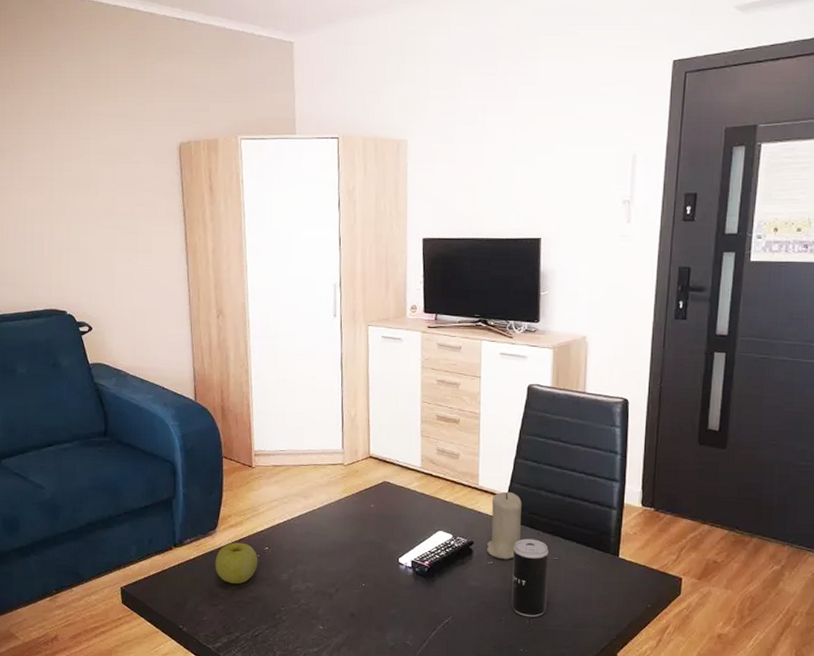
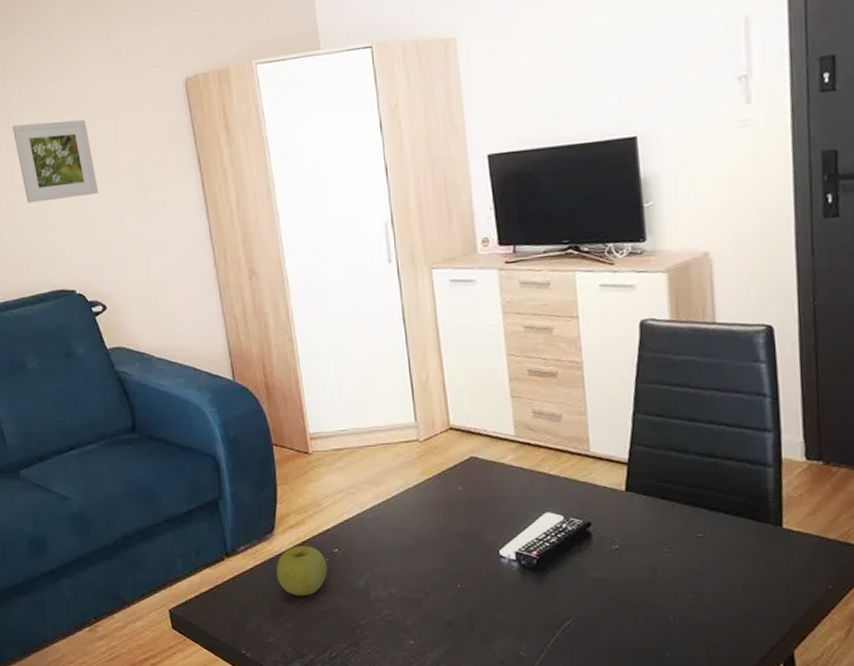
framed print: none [24,163,95,233] -> present [13,119,99,203]
candle: present [487,491,522,560] -> none [609,456,652,542]
beverage can: present [511,538,549,618] -> none [643,513,694,612]

